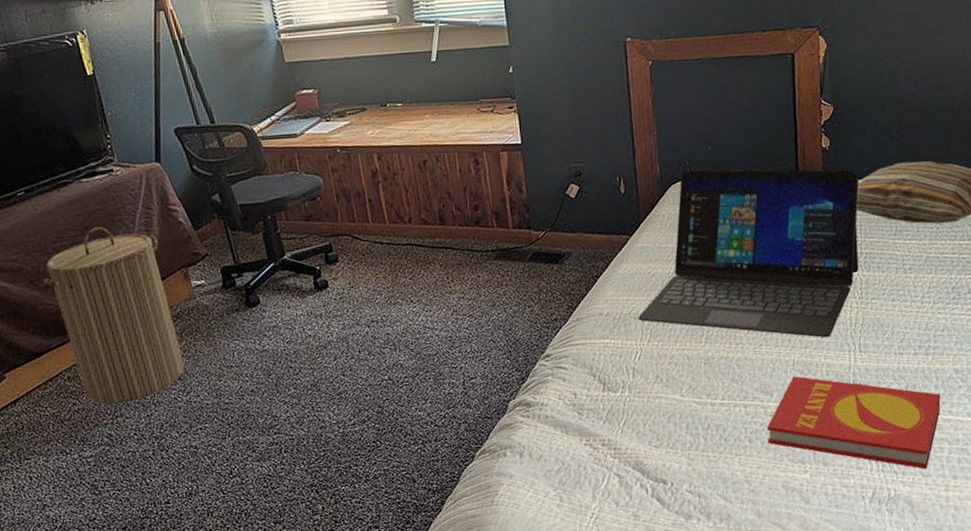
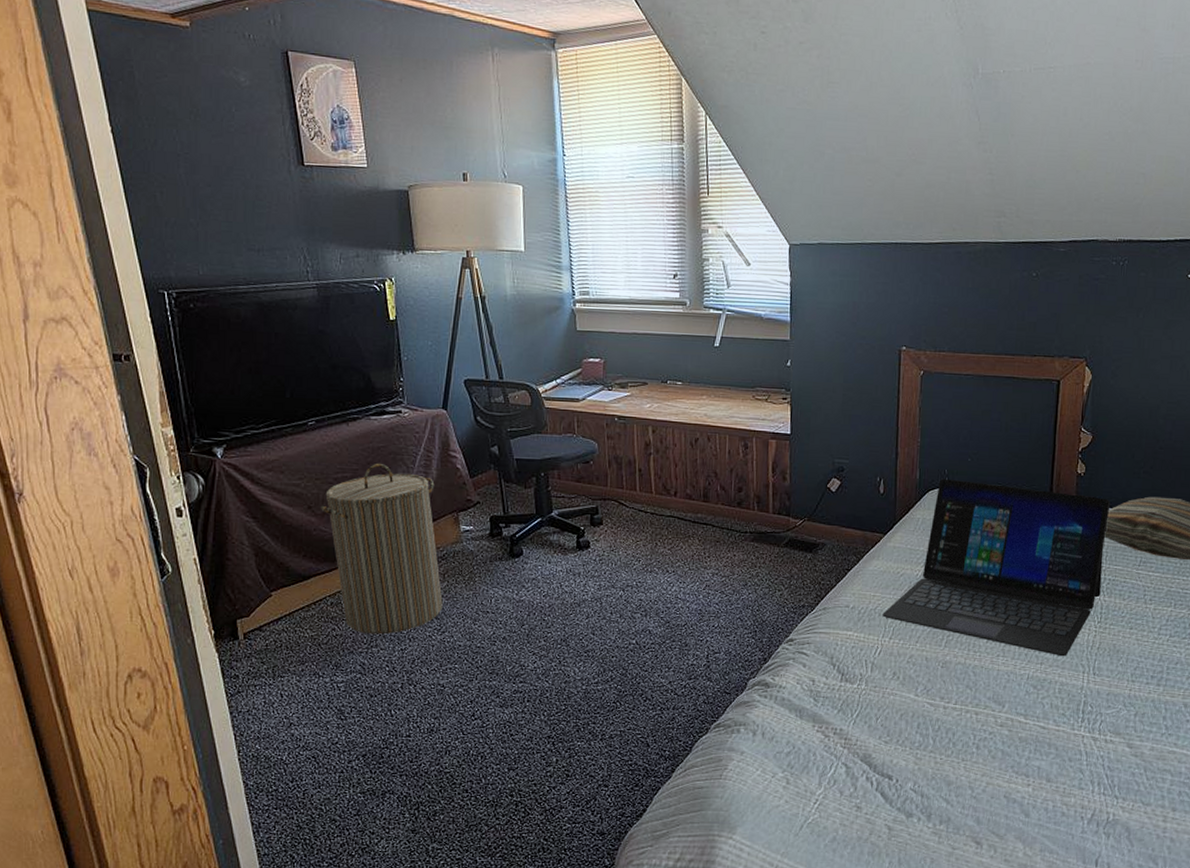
book: present [767,376,941,469] -> none [995,690,1168,798]

